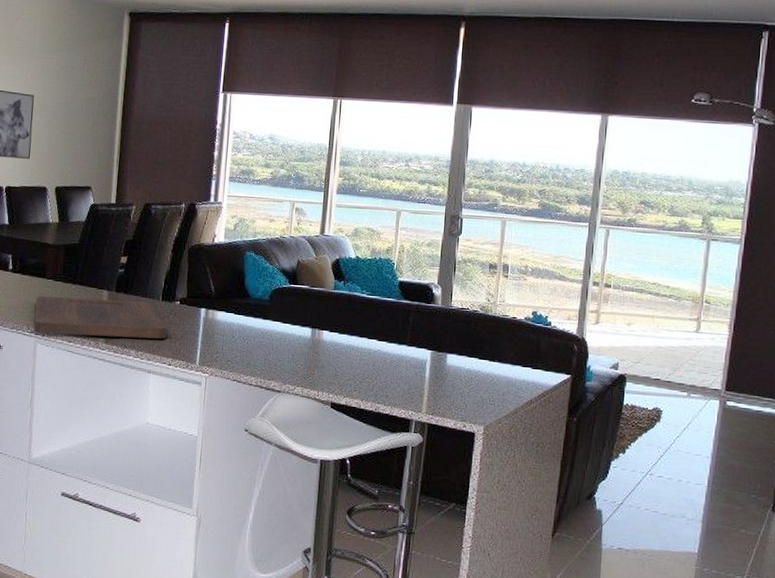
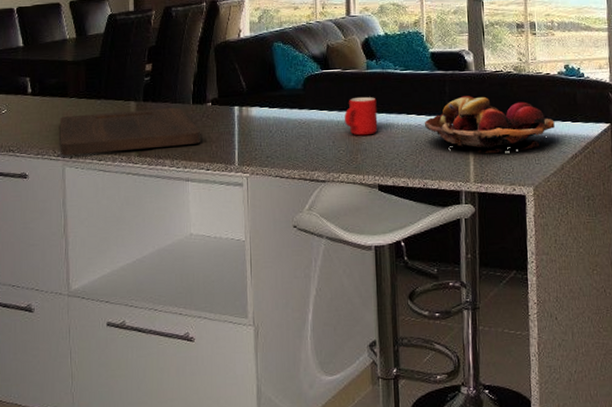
mug: none [306,315,340,354] -> present [345,97,378,136]
fruit basket: none [383,328,514,390] -> present [424,96,555,154]

